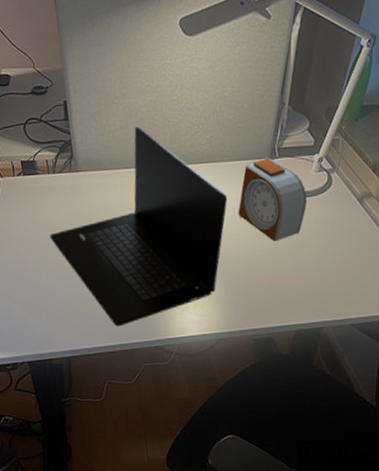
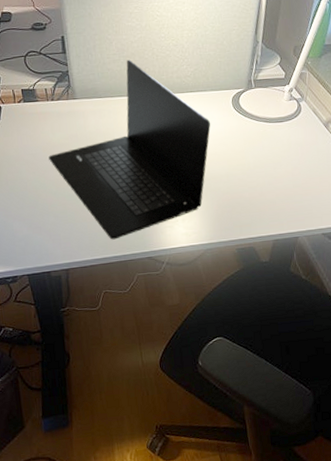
alarm clock: present [238,158,308,242] -> none [220,88,281,162]

